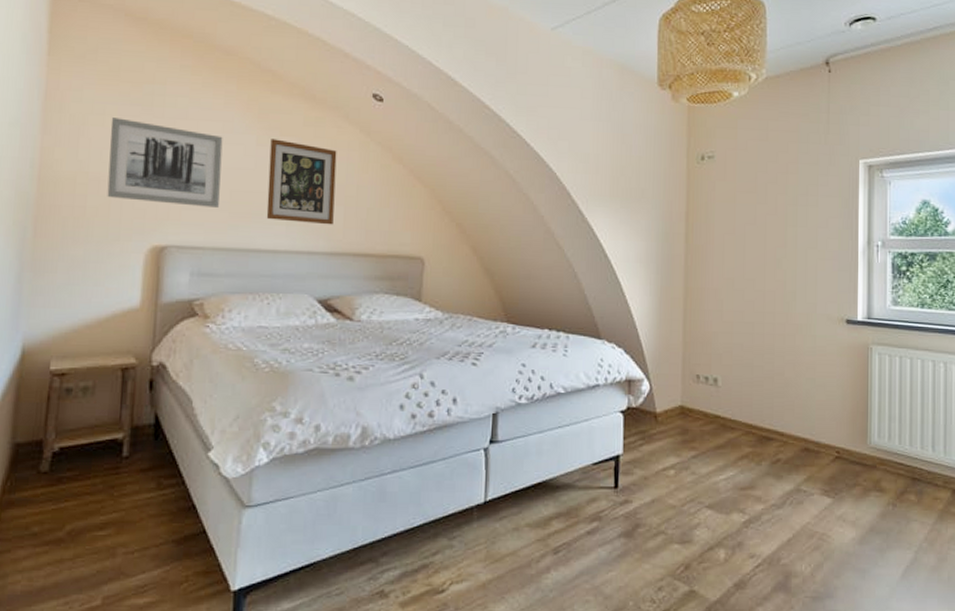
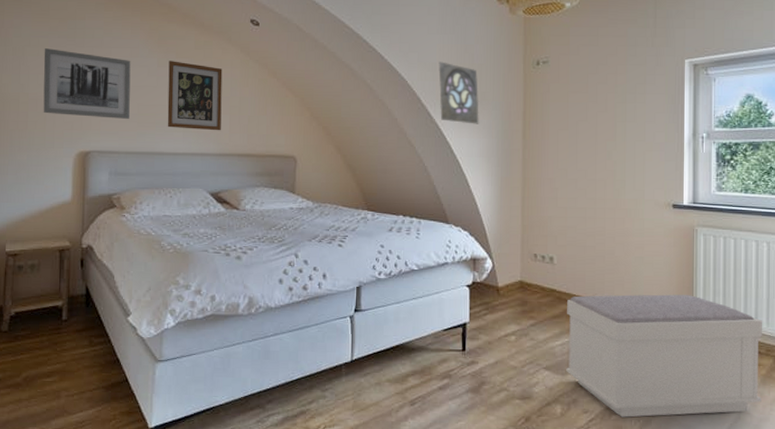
wall ornament: none [592,152,637,225] -> present [438,61,479,124]
bench: none [731,420,939,562] -> present [566,294,762,418]

